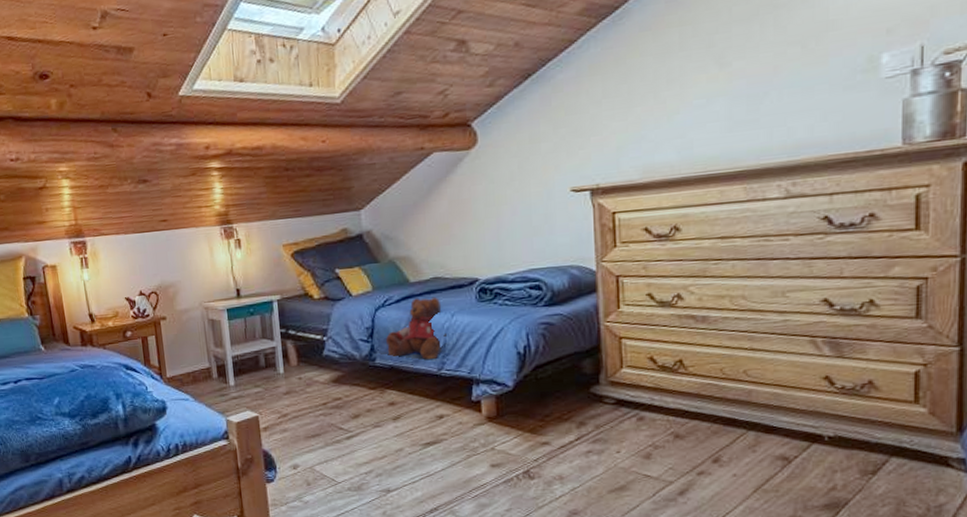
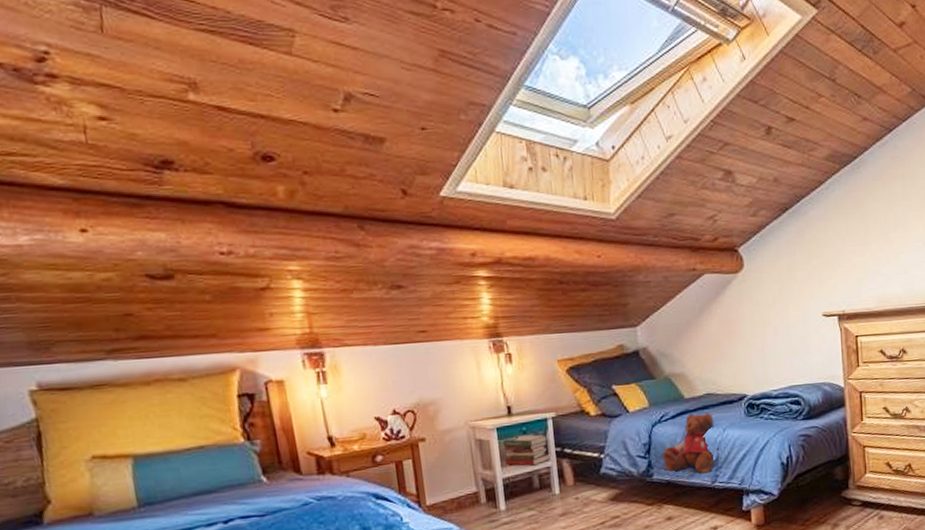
books: none [233,316,276,346] -> present [504,434,551,466]

